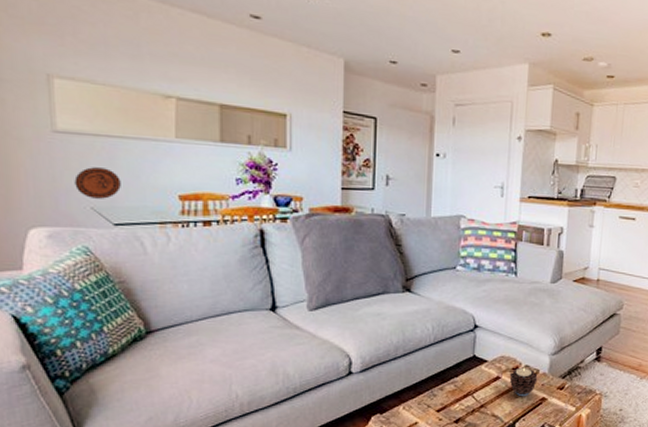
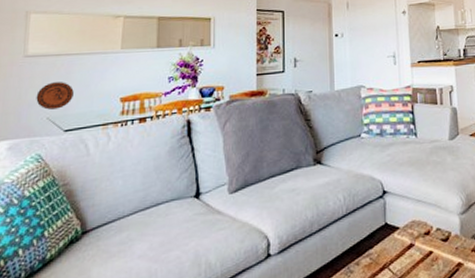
candle: present [509,367,538,397] -> none [422,230,451,264]

